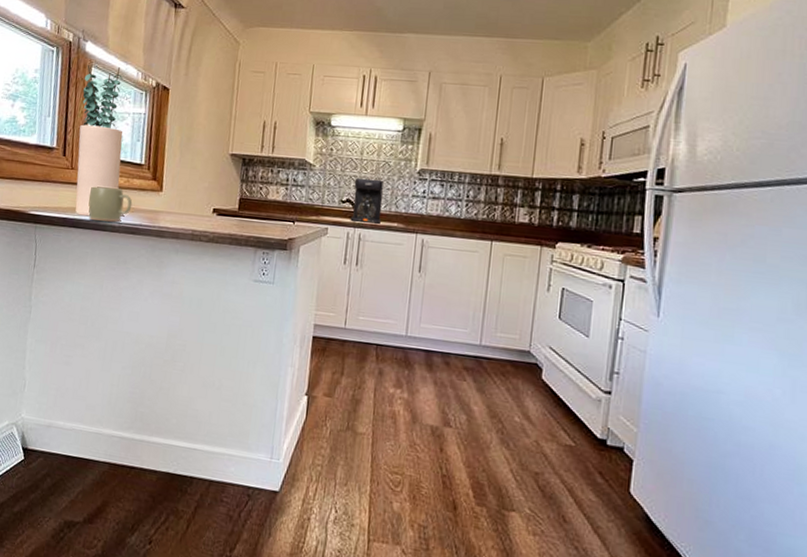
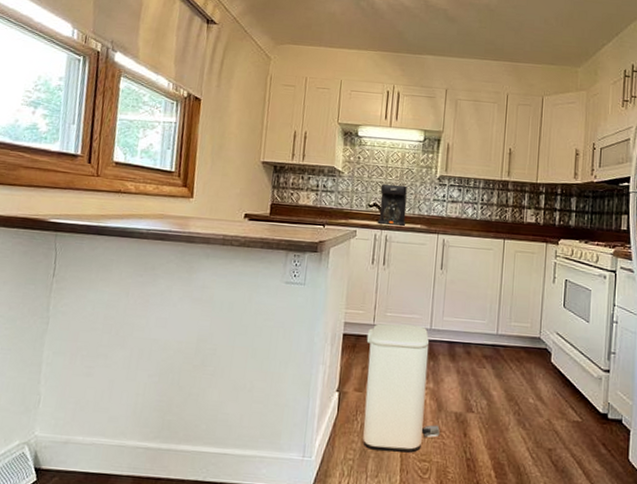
vase: present [75,65,123,217] -> none [100,74,153,224]
mug: present [87,186,133,222] -> none [114,193,162,229]
pedal bin: none [332,327,414,464] -> present [363,323,440,453]

